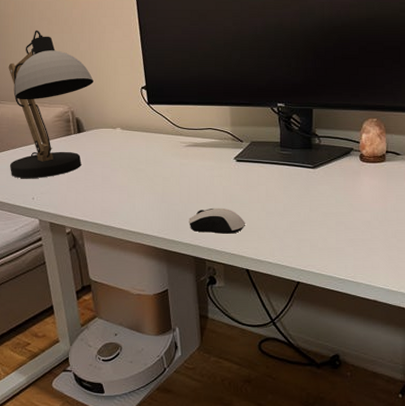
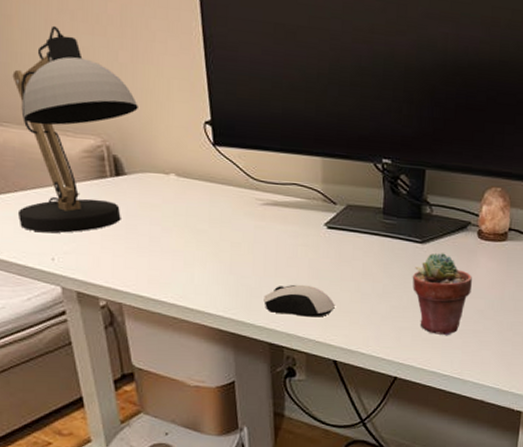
potted succulent: none [307,175,358,245] -> present [412,252,472,336]

